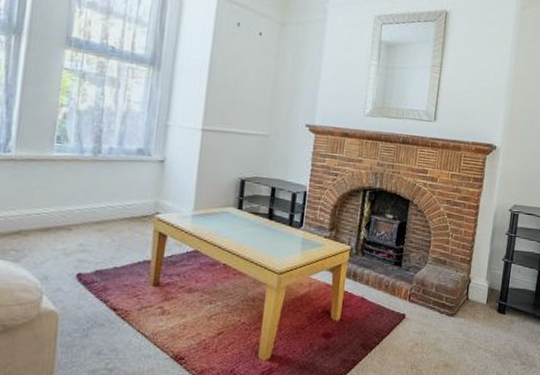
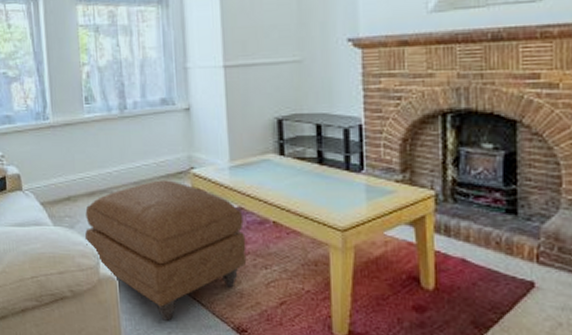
ottoman: none [29,221,198,352] -> present [84,180,247,321]

